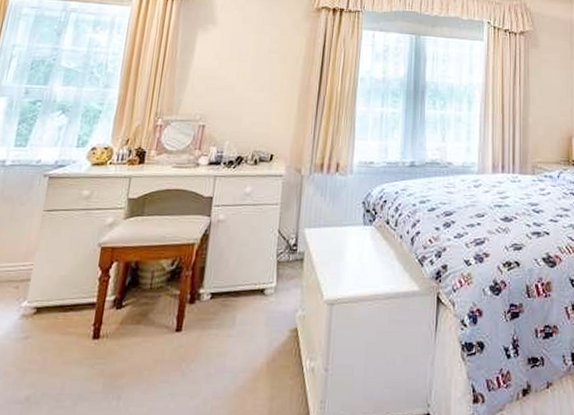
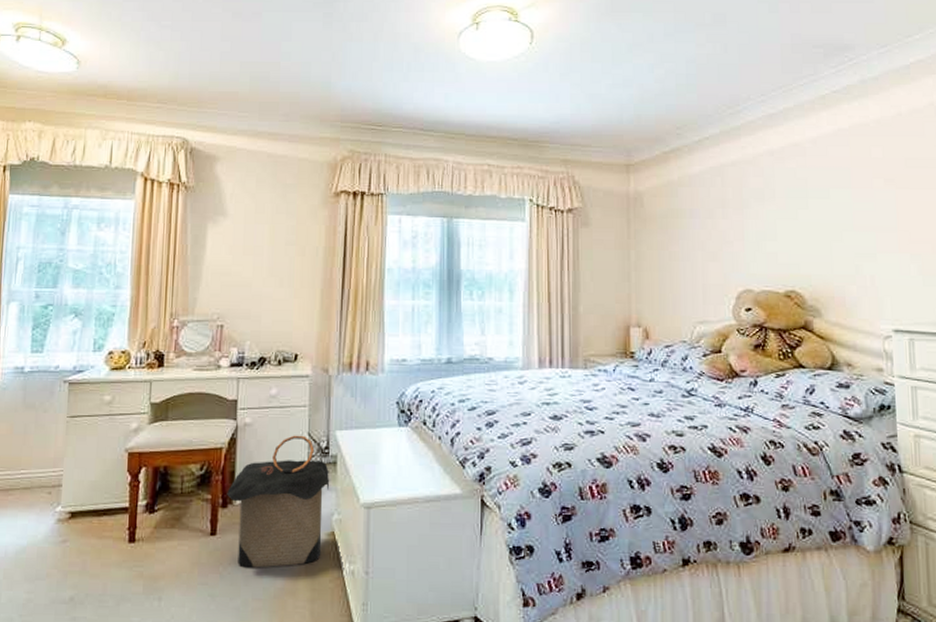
laundry hamper: none [195,232,296,366] -> present [227,435,330,568]

